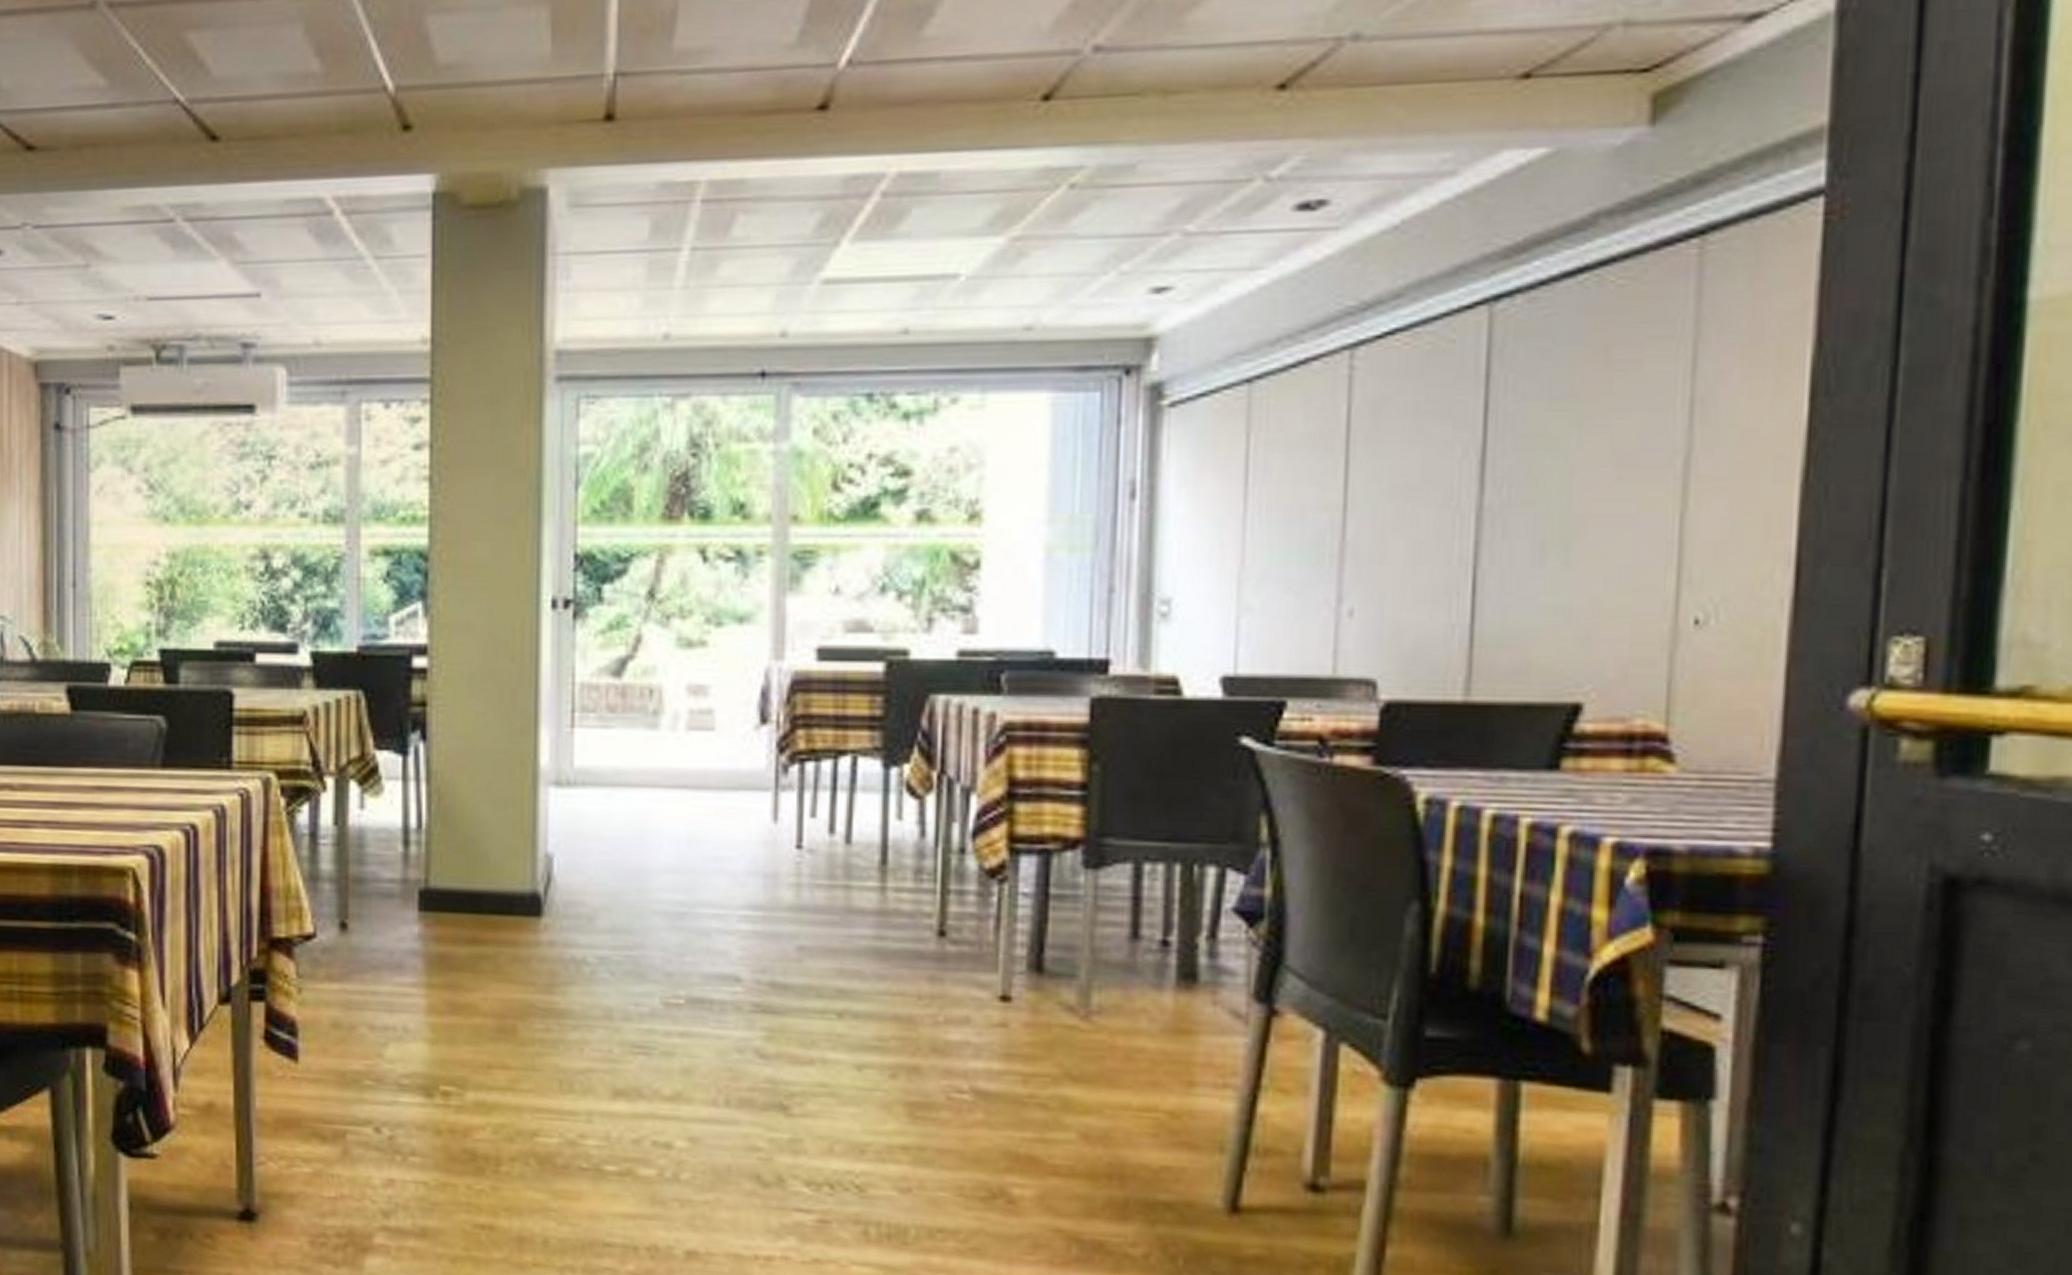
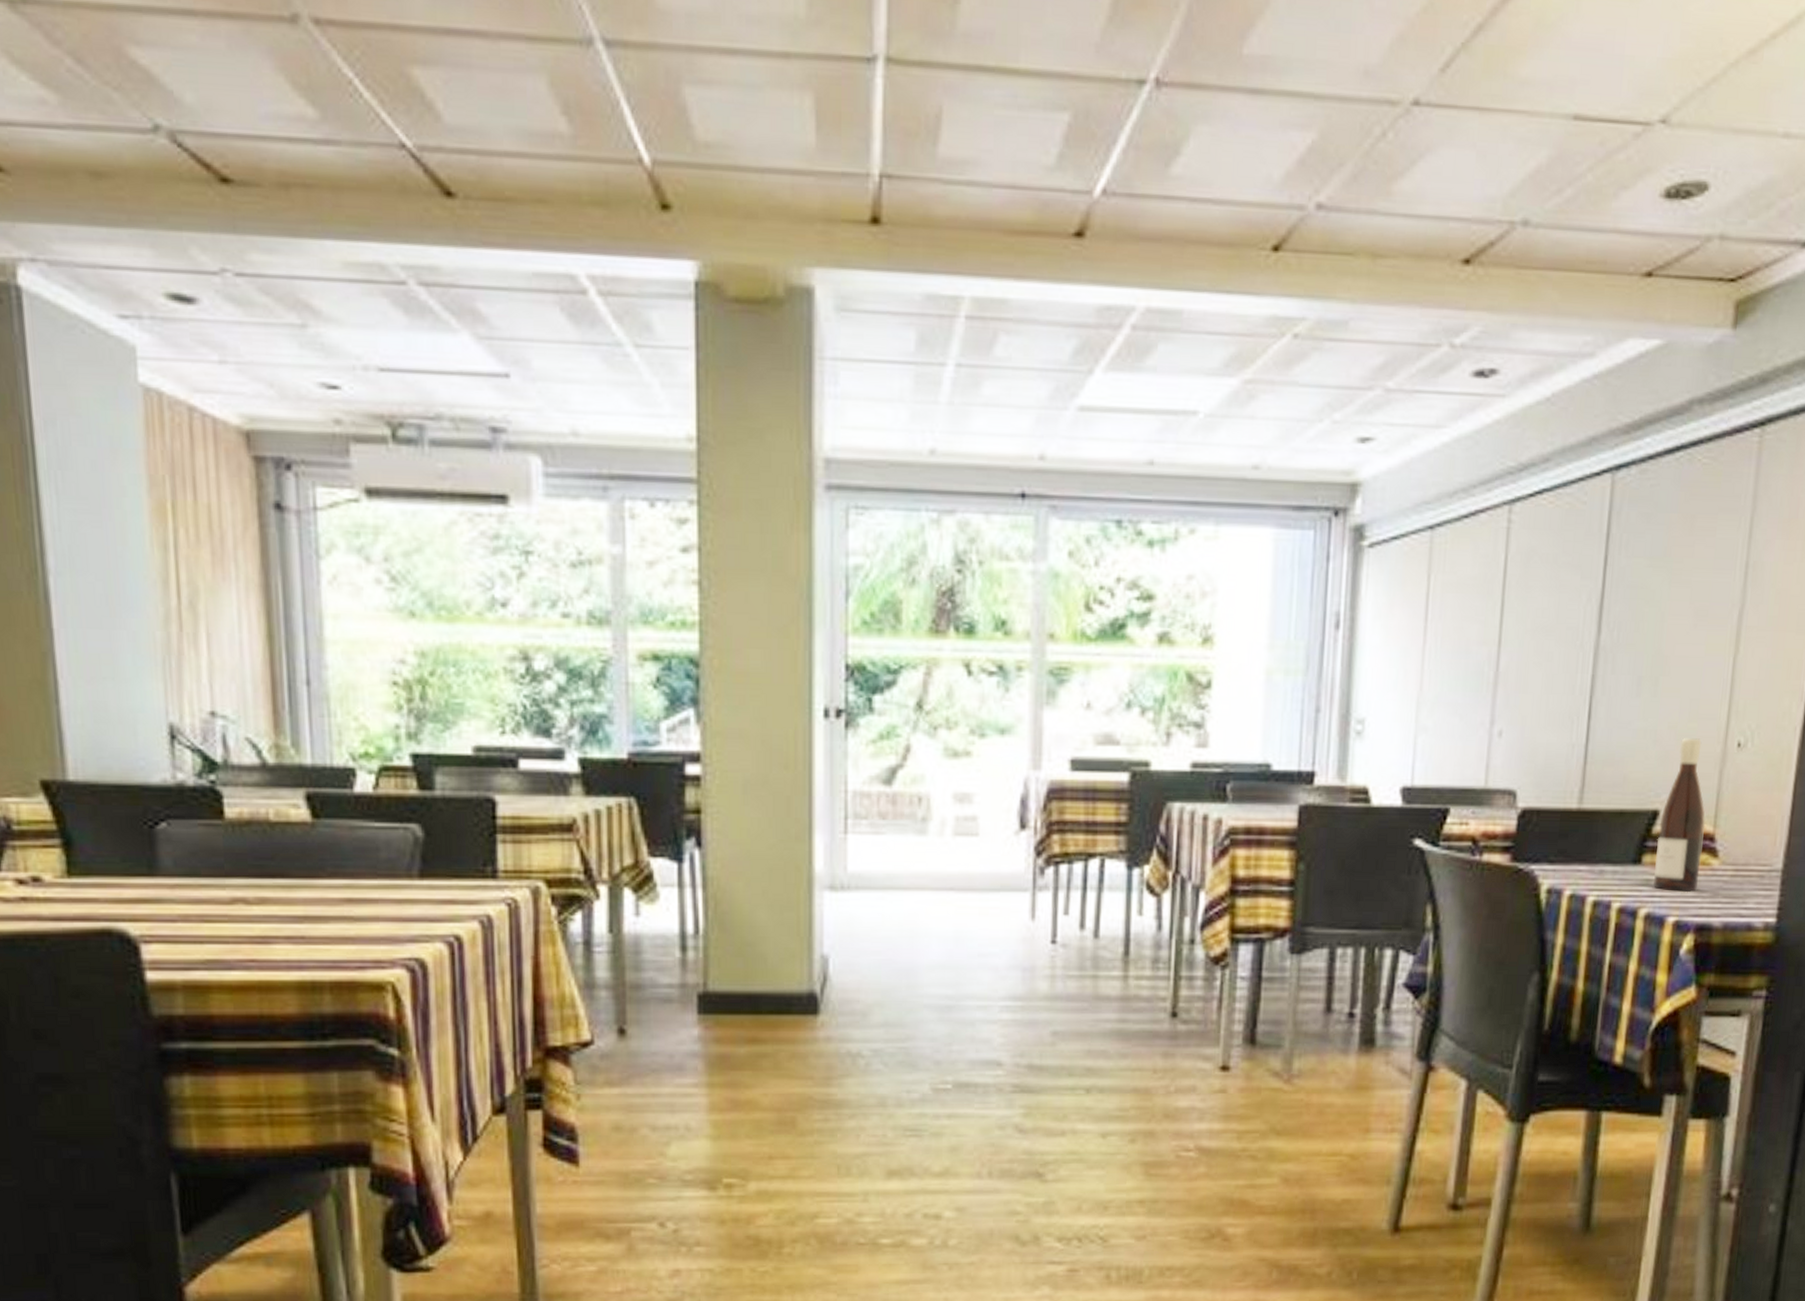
bottle: none [1580,615,1653,807] -> present [1653,738,1706,893]

